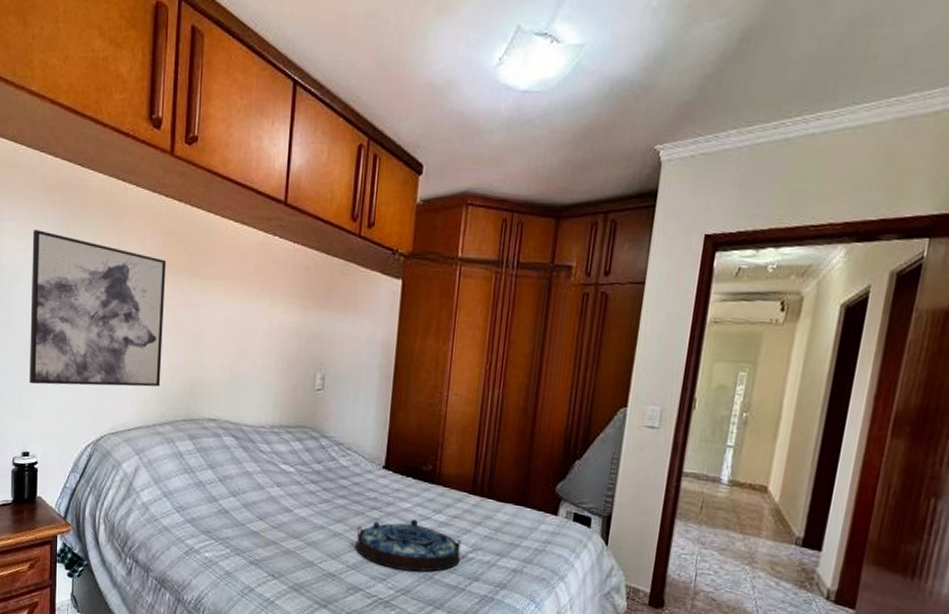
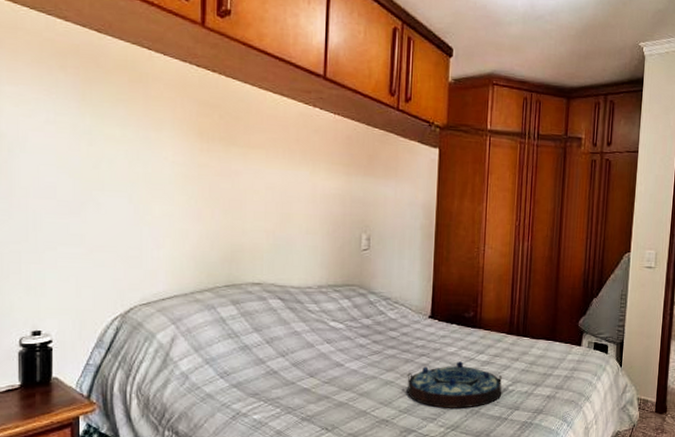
wall art: present [30,230,167,387] -> none [38,95,201,258]

